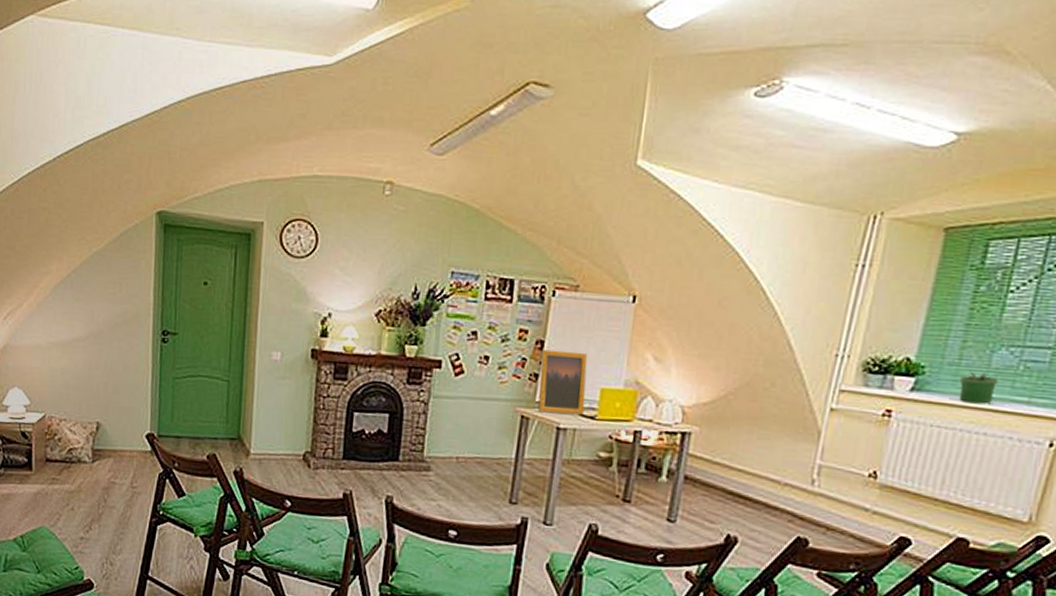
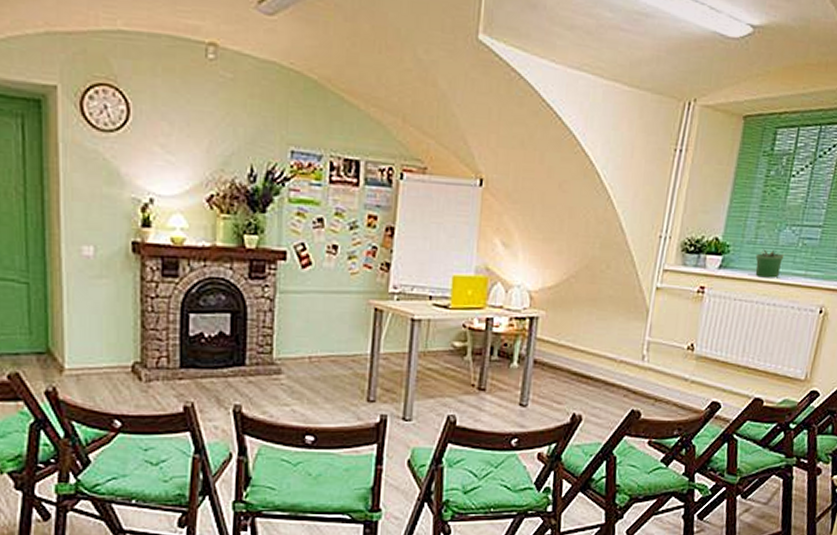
picture frame: present [538,349,588,415] -> none [391,236,439,305]

